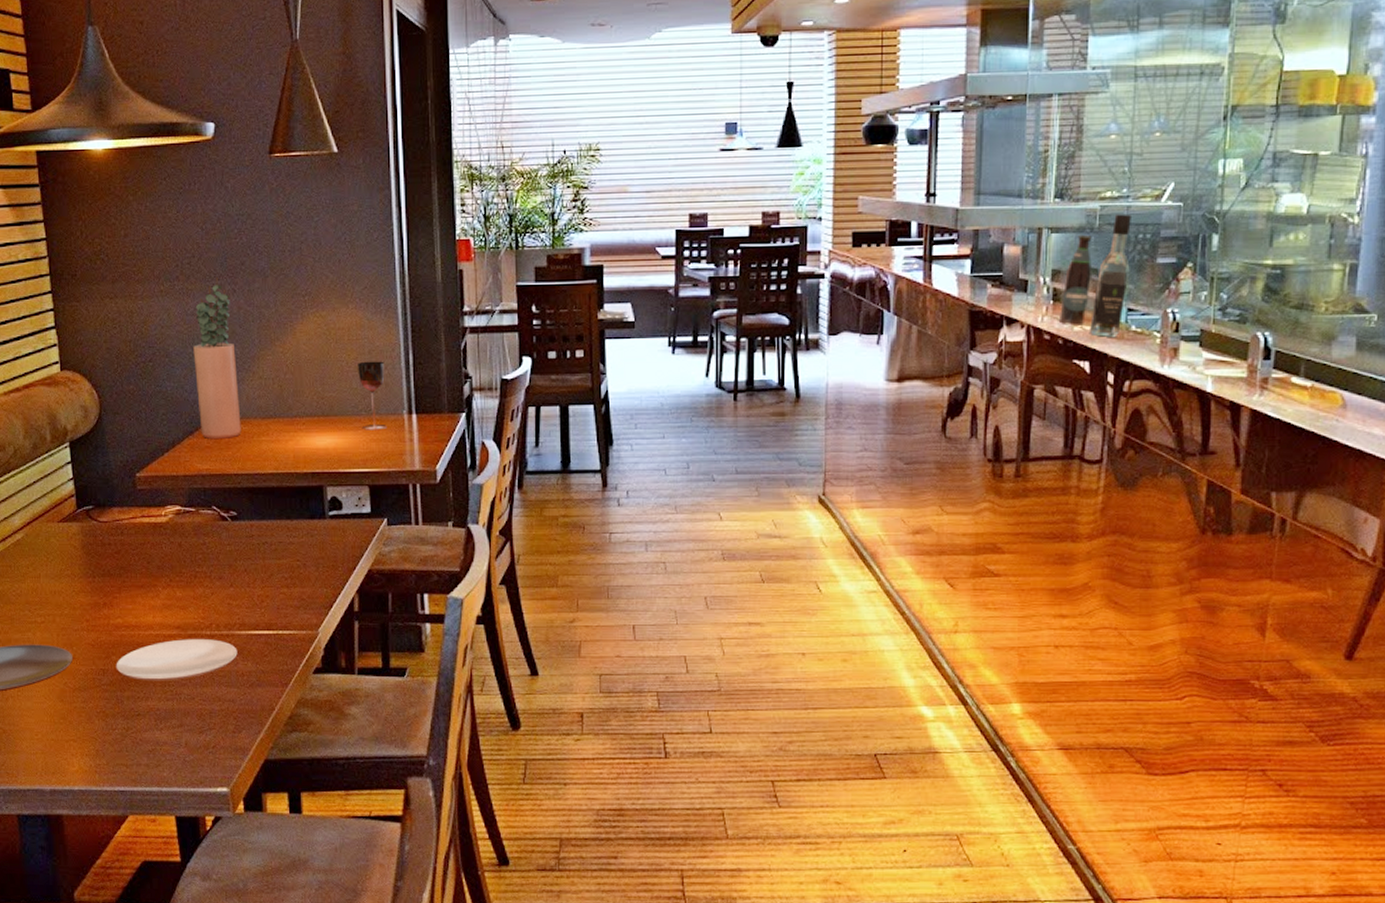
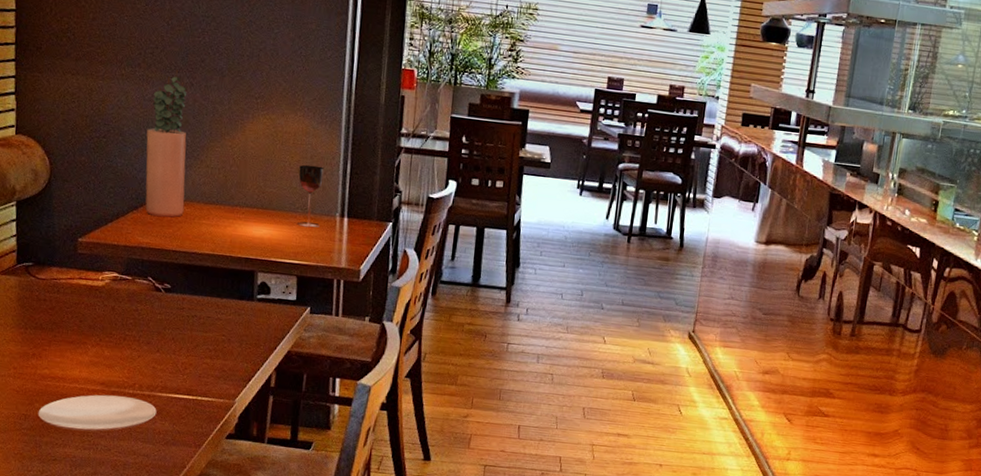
bottle: present [1060,234,1092,326] -> none [901,142,934,218]
bottle: present [1089,213,1133,337] -> none [922,130,968,231]

